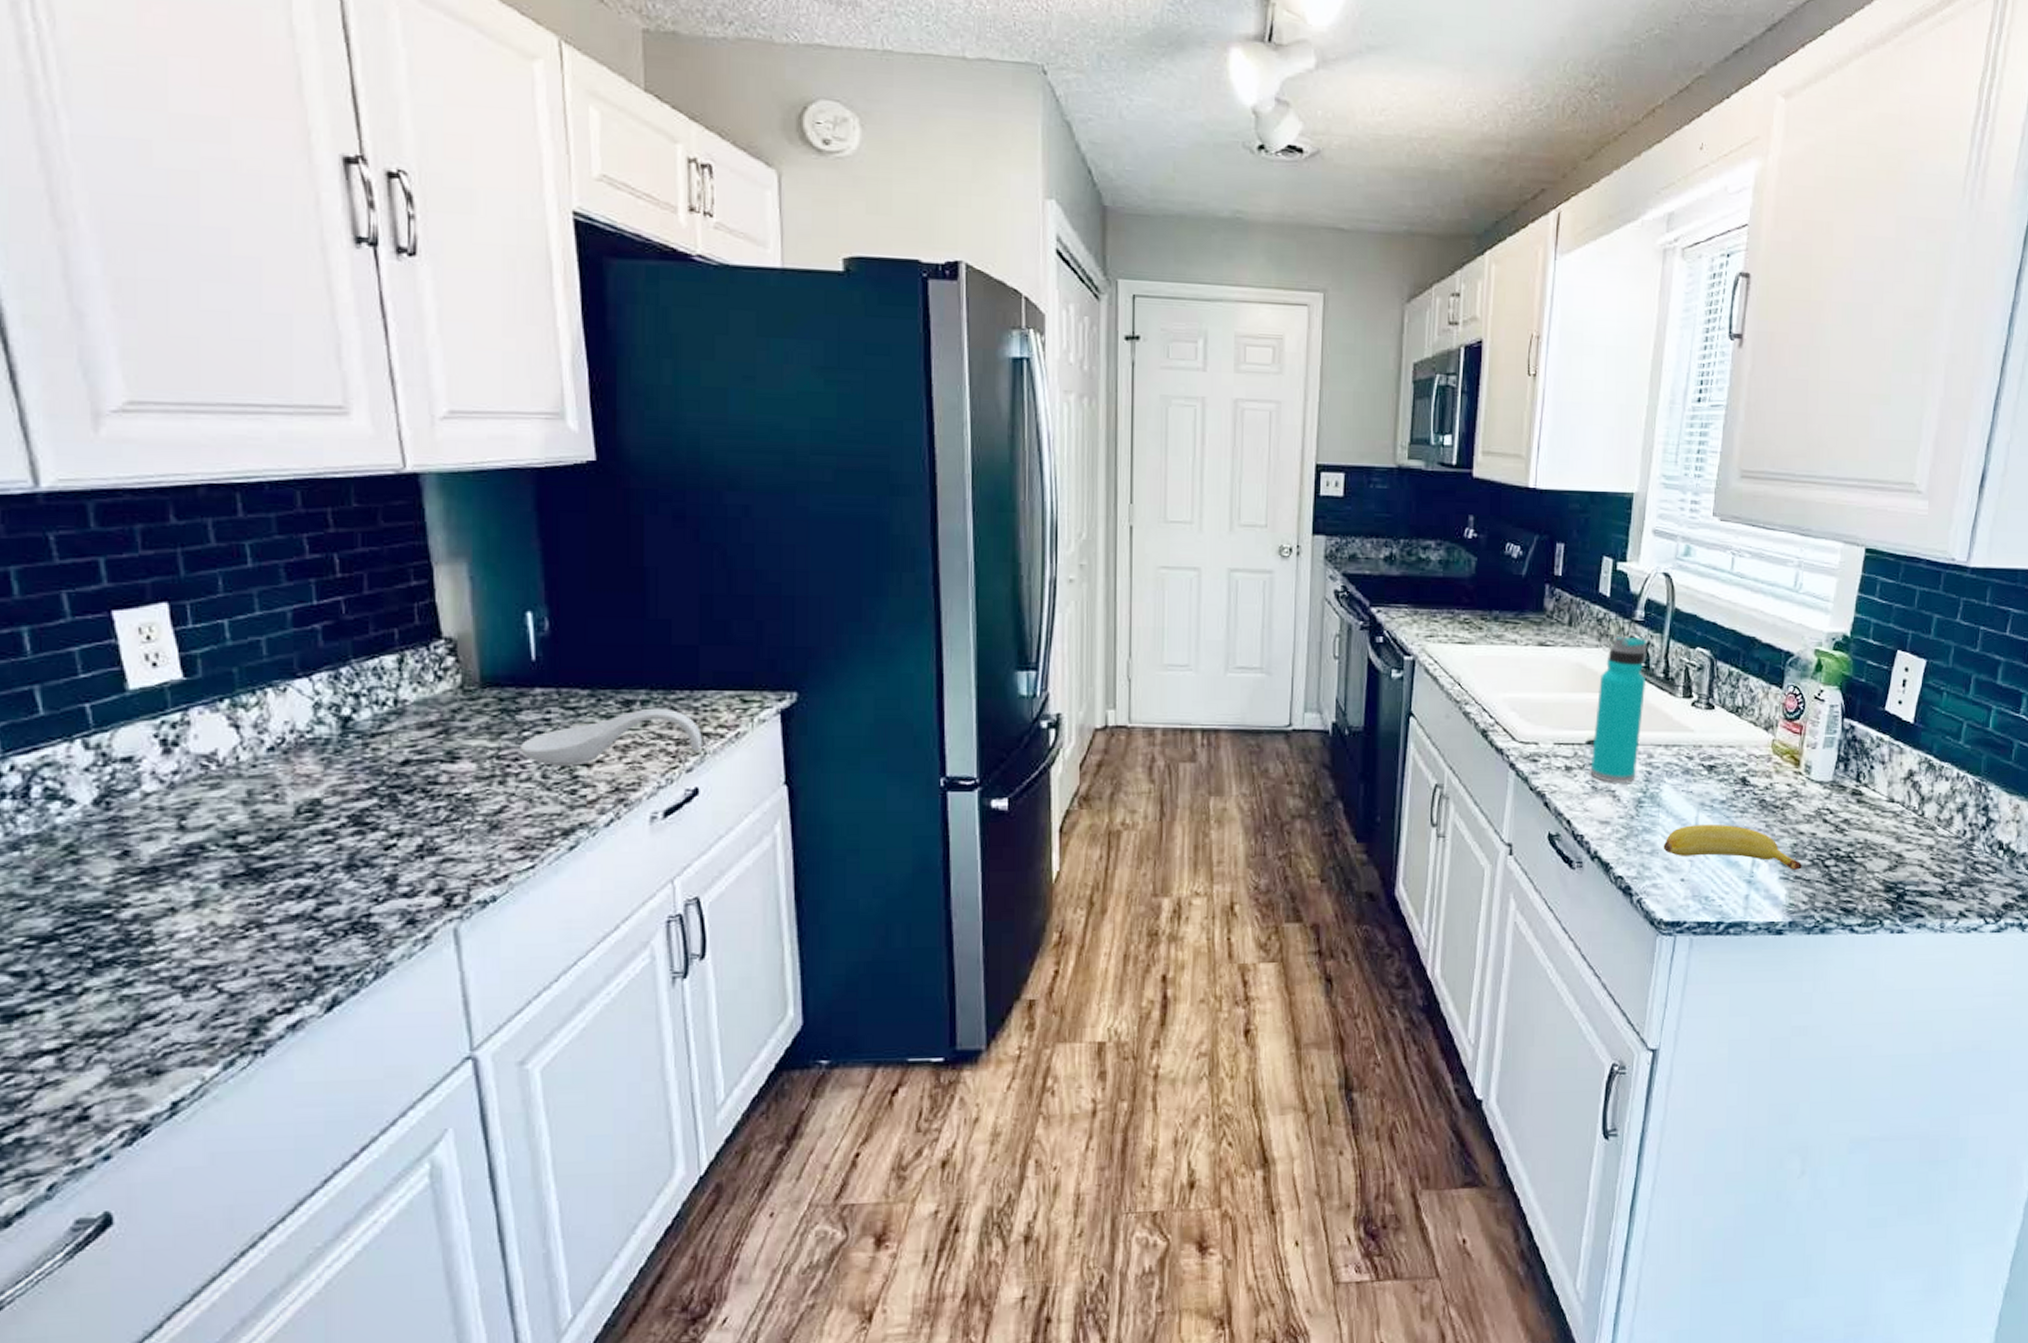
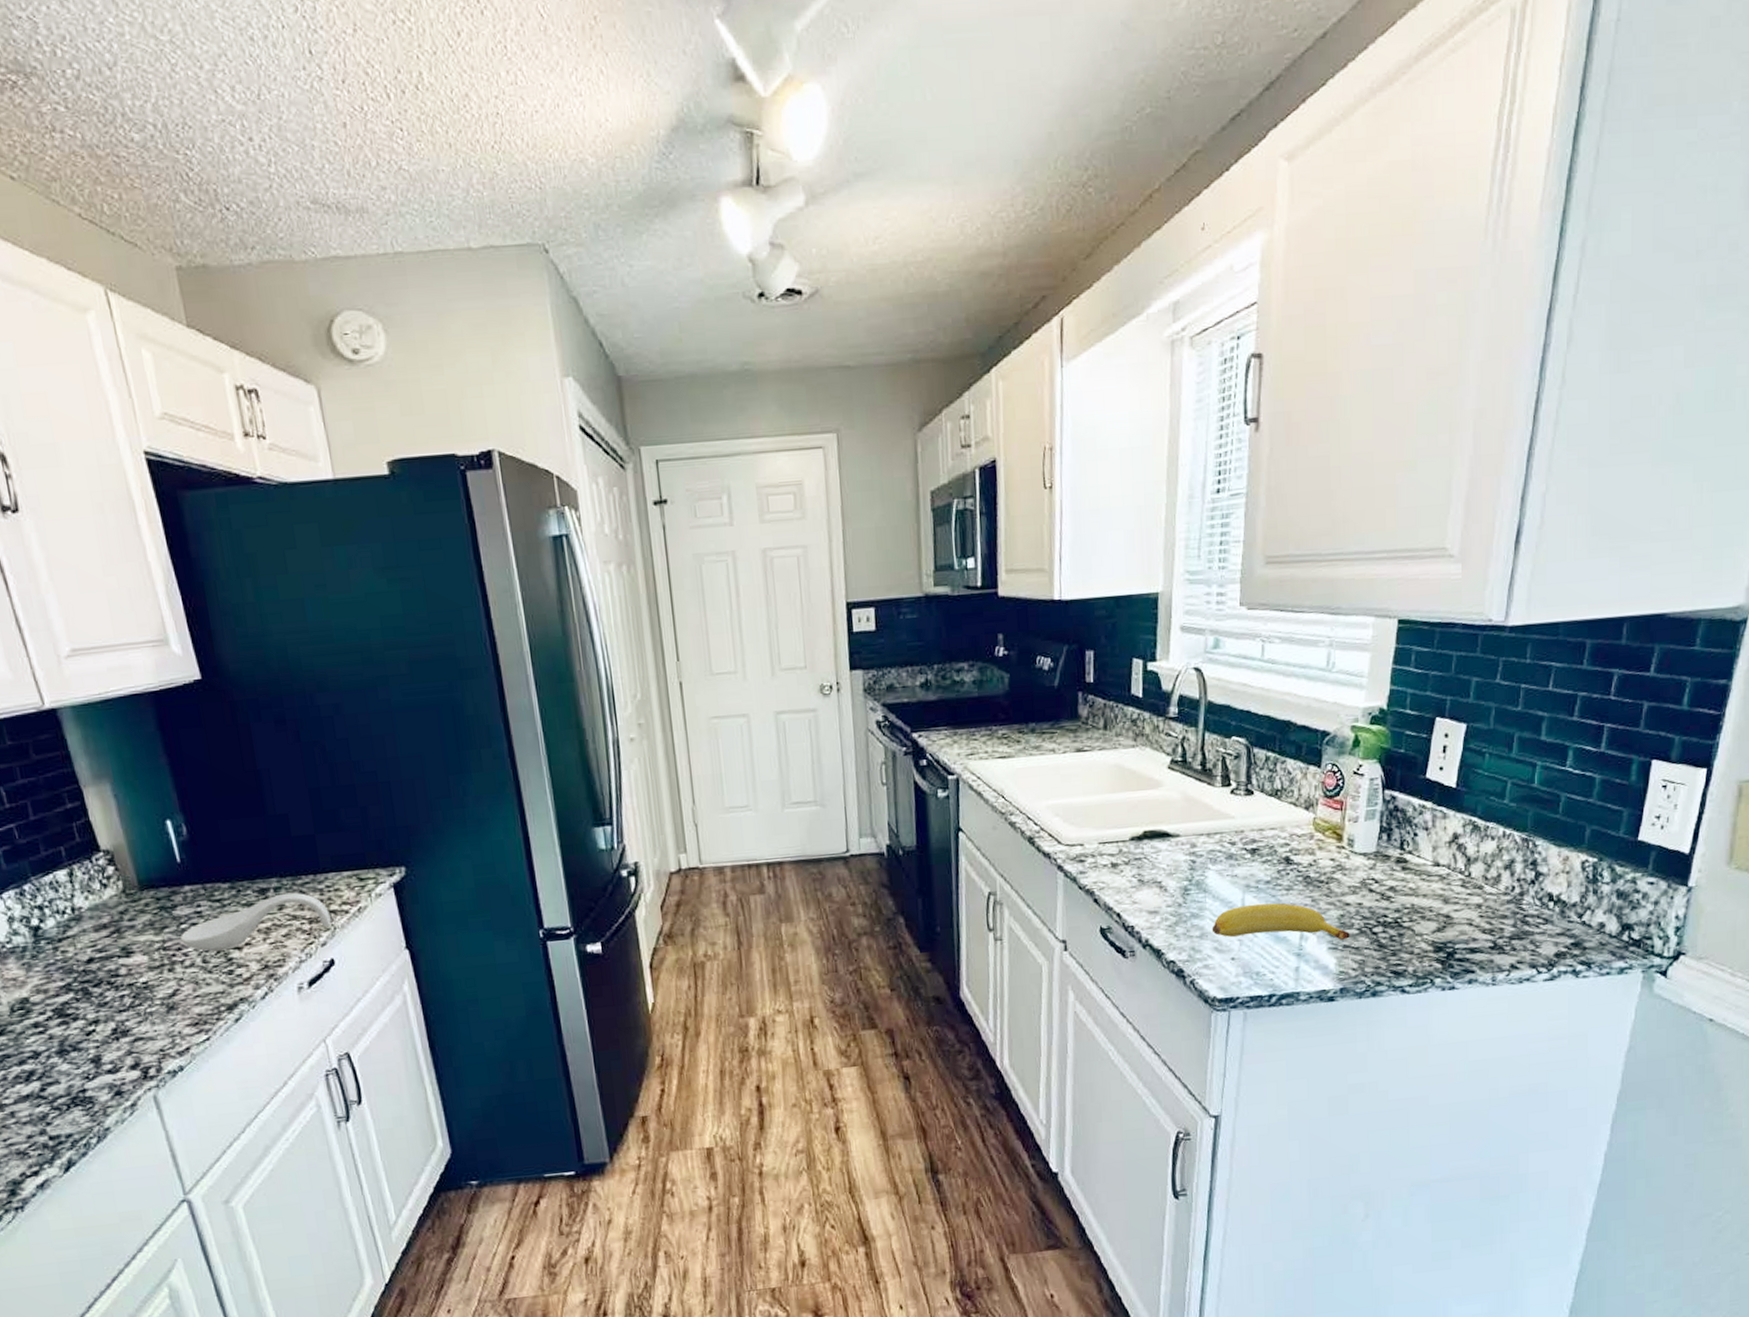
water bottle: present [1590,636,1647,783] -> none [1135,732,1185,875]

